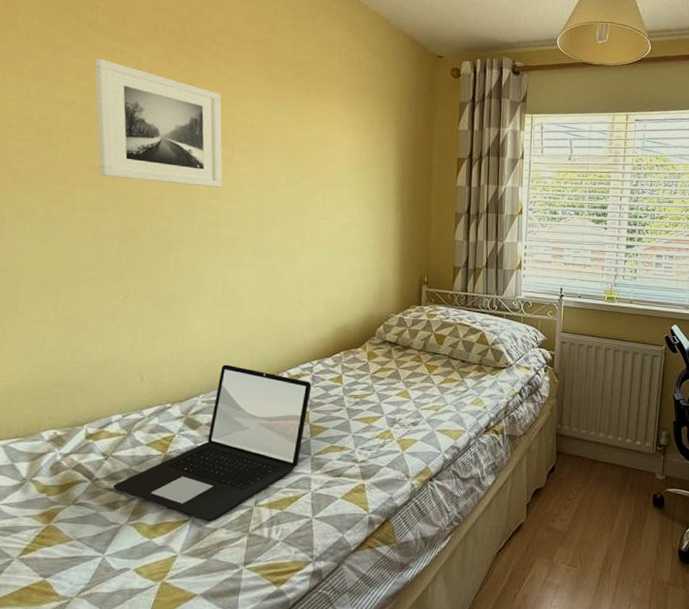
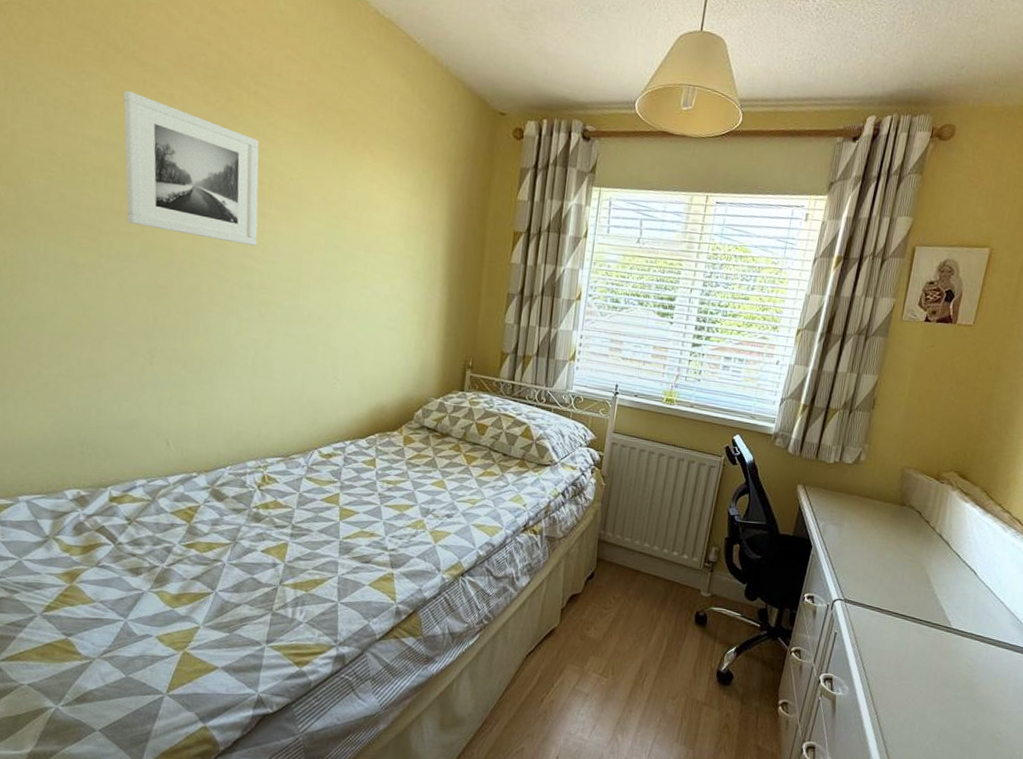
laptop: present [113,364,312,520] -> none [137,437,343,596]

